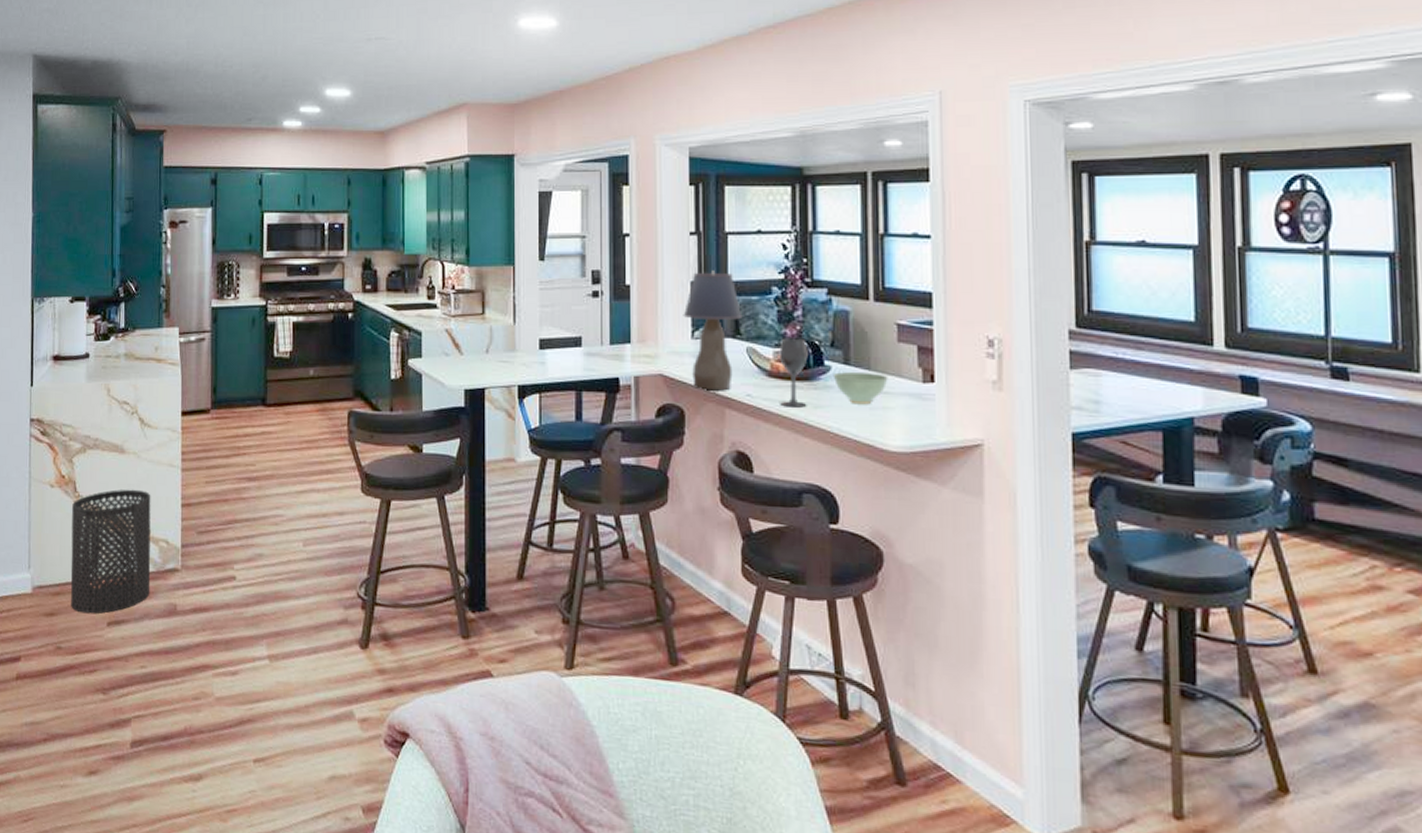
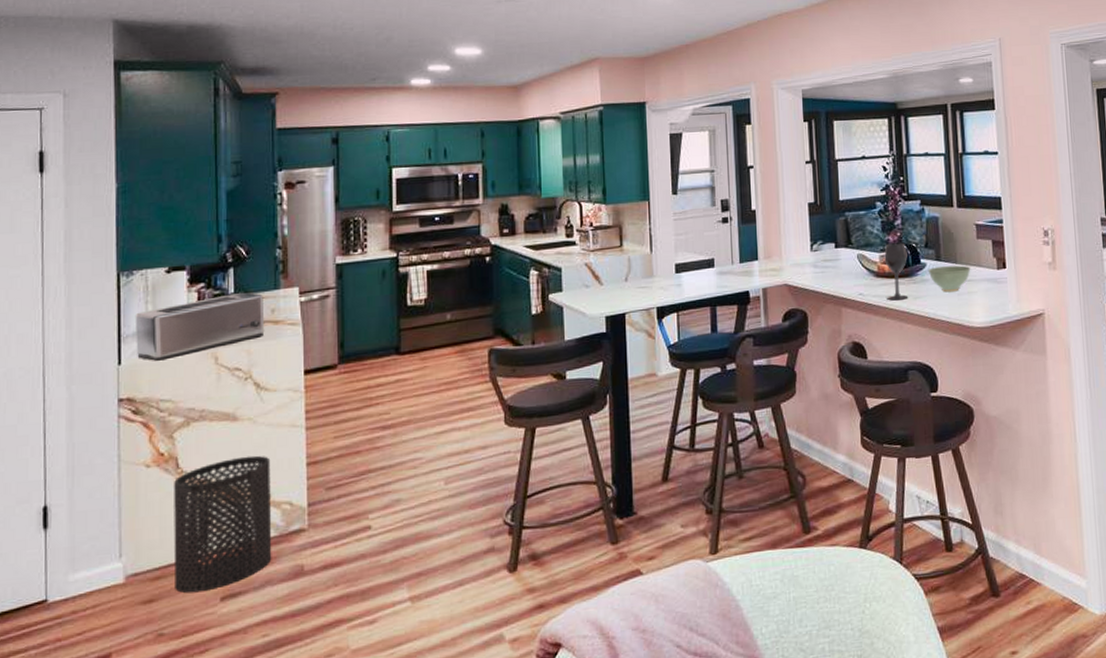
toaster: none [44,327,149,388] -> present [135,292,265,362]
table lamp: present [683,270,743,391] -> none [802,192,853,294]

